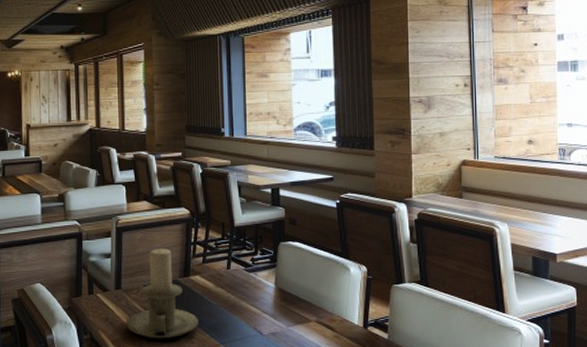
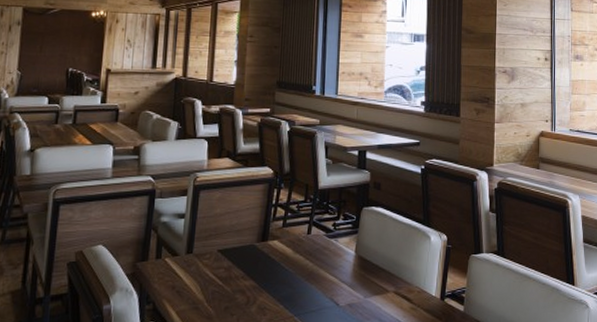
candle holder: present [126,249,198,339] -> none [194,210,273,310]

